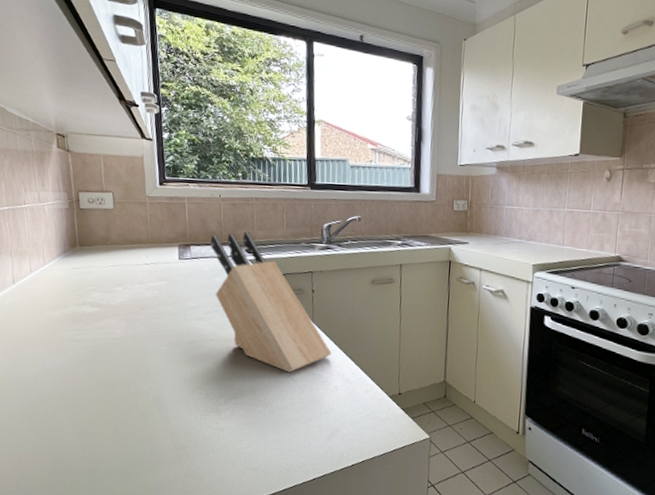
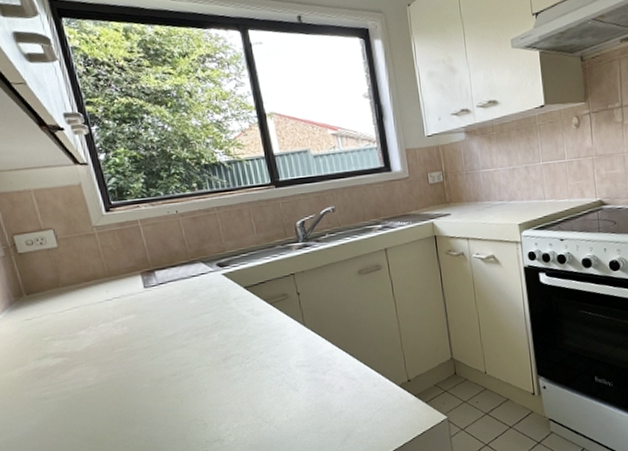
knife block: present [210,231,331,373] -> none [175,244,330,384]

